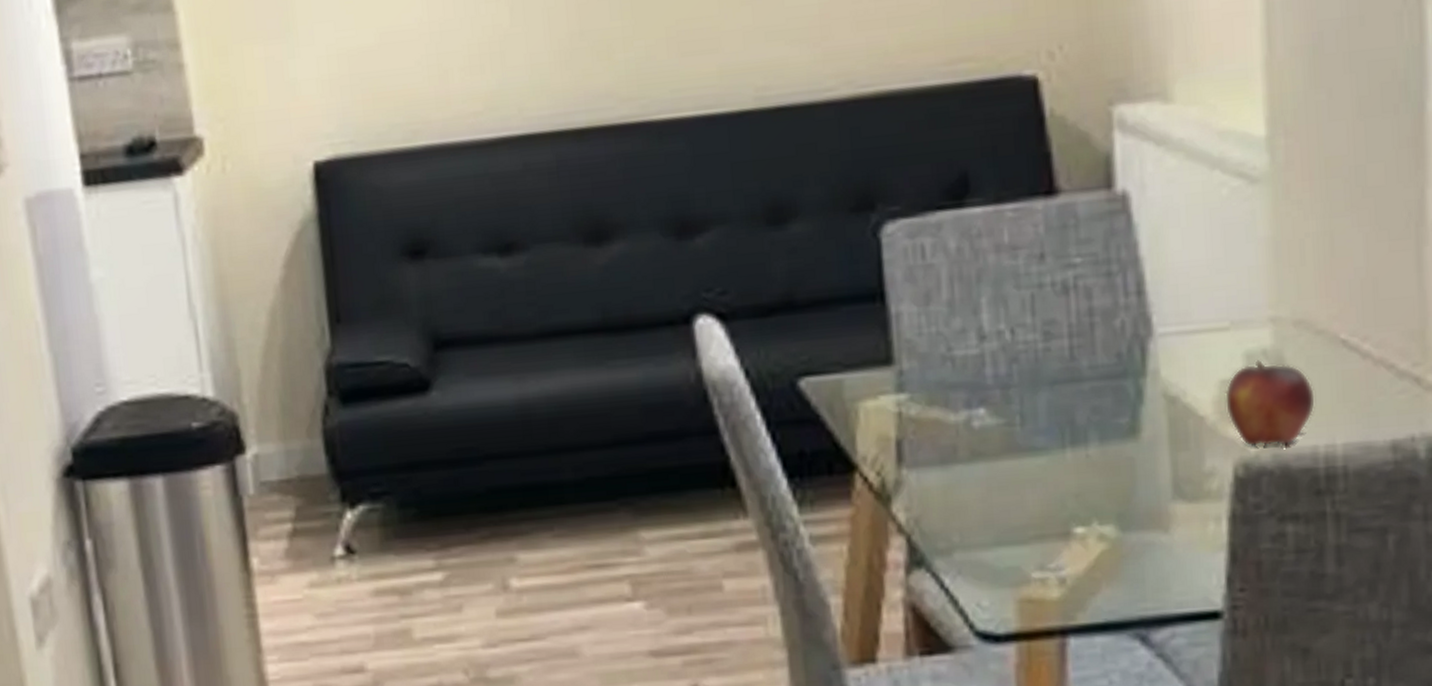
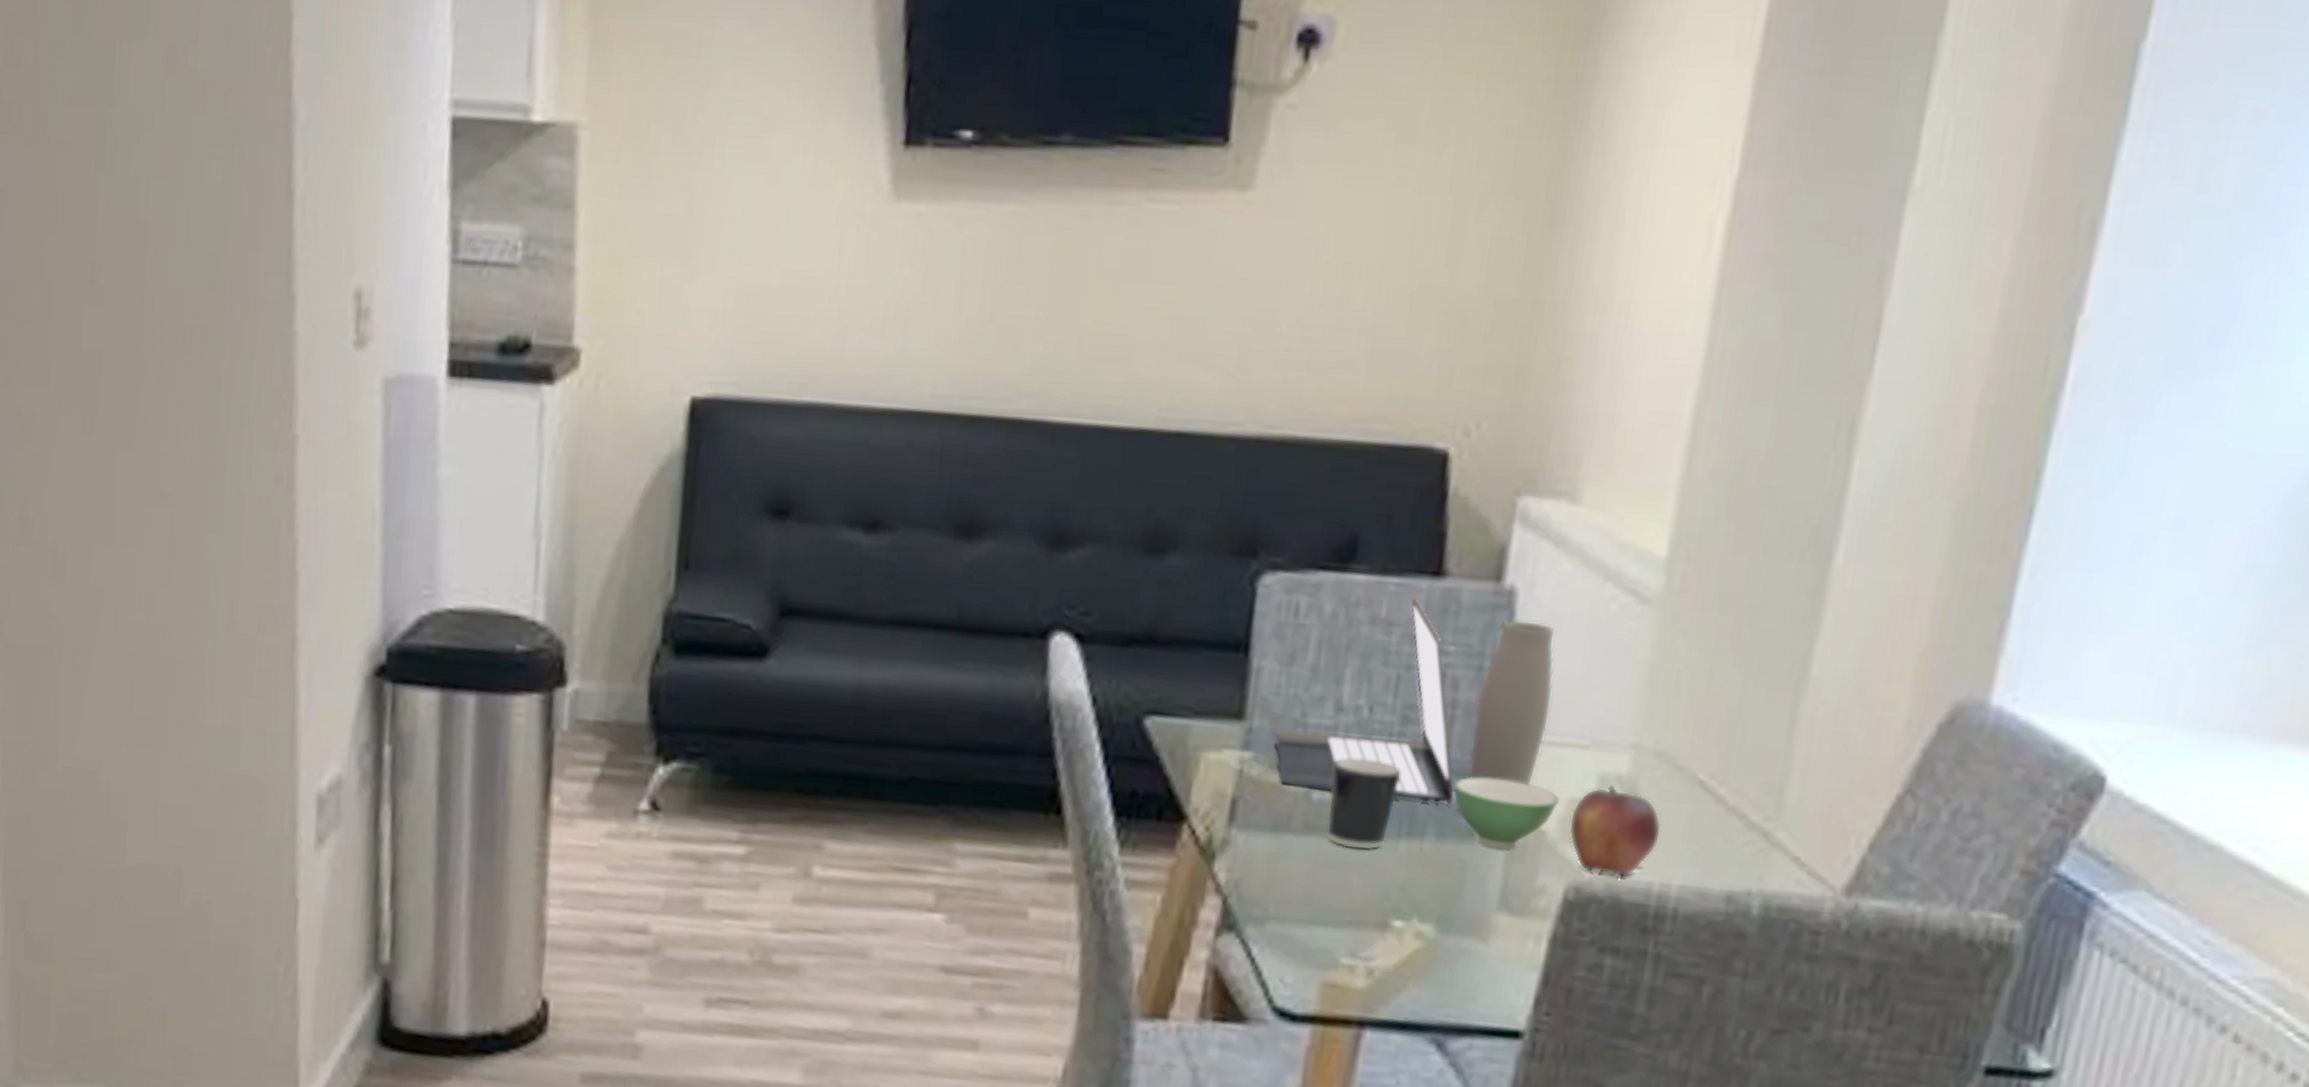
laptop: none [922,219,1109,419] -> present [1272,598,1454,805]
mug: none [987,379,1054,467] -> present [1326,757,1402,850]
bowl: none [1105,373,1212,441] -> present [1453,776,1560,849]
vase: none [1112,220,1185,379] -> present [1469,620,1555,785]

